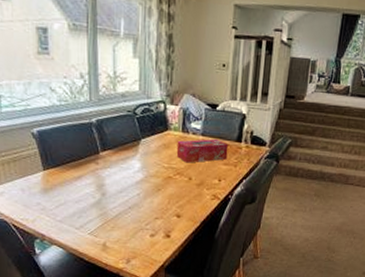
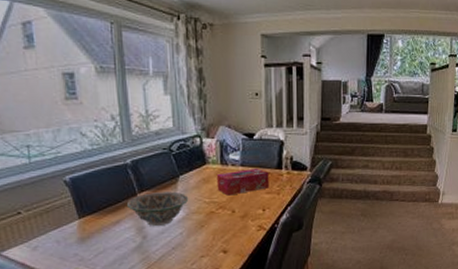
decorative bowl: none [90,152,149,185] -> present [127,191,189,226]

